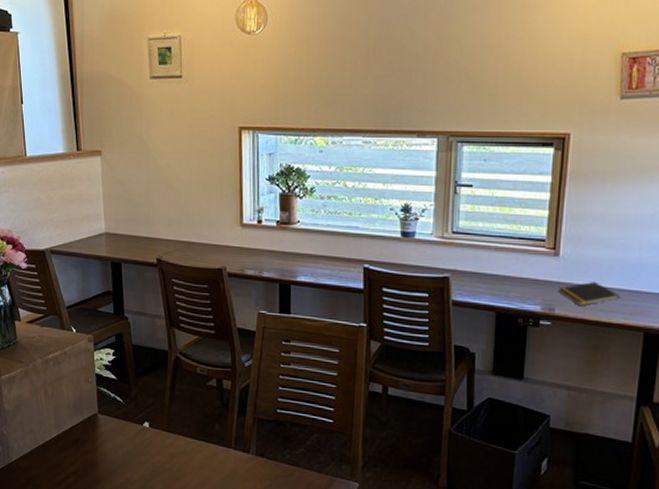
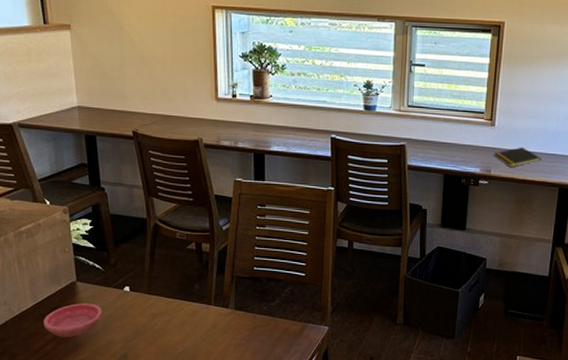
saucer: none [65,436,122,472] -> present [43,303,102,338]

